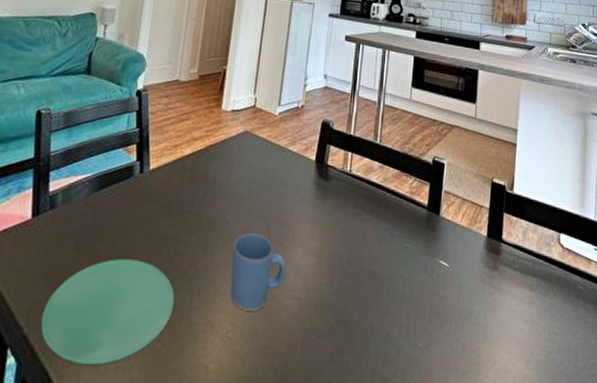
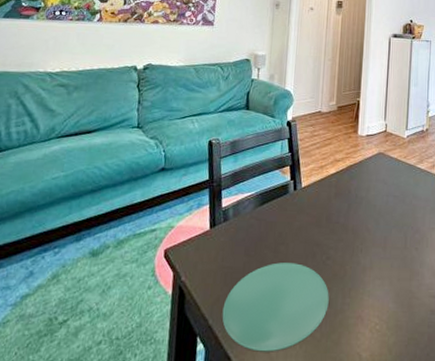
mug: present [230,233,286,311] -> none [375,240,422,307]

